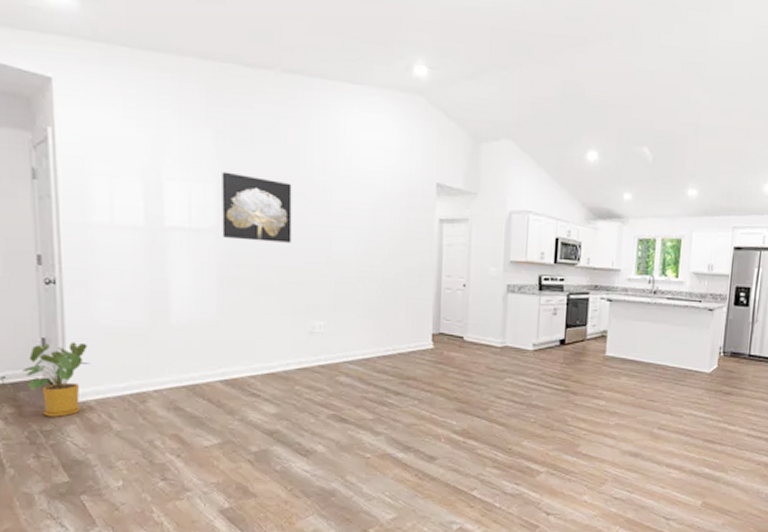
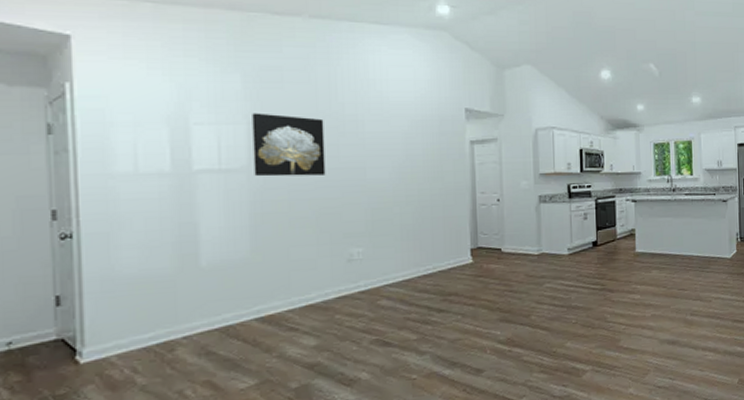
house plant: present [22,342,92,417] -> none [33,296,113,380]

